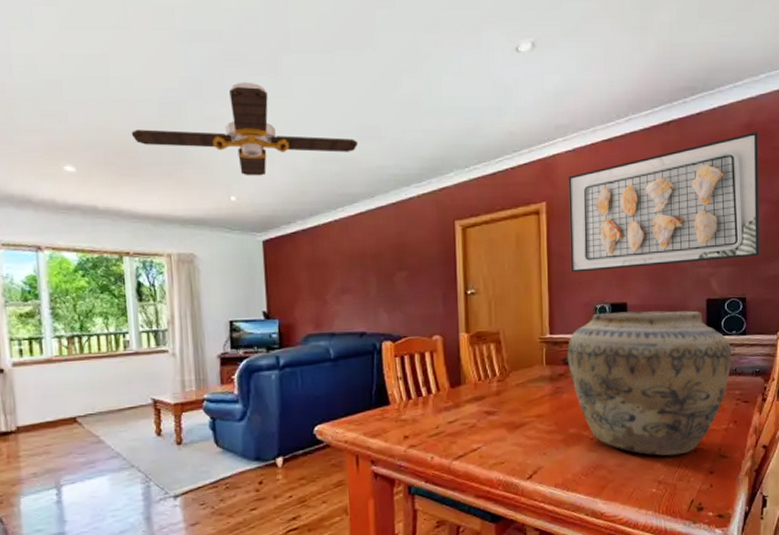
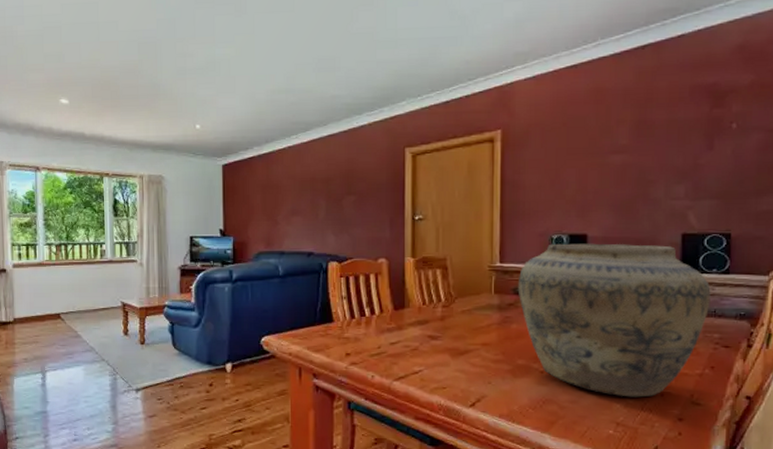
ceiling fan: present [131,82,359,176] -> none [115,21,314,107]
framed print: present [568,132,760,273] -> none [525,54,754,202]

